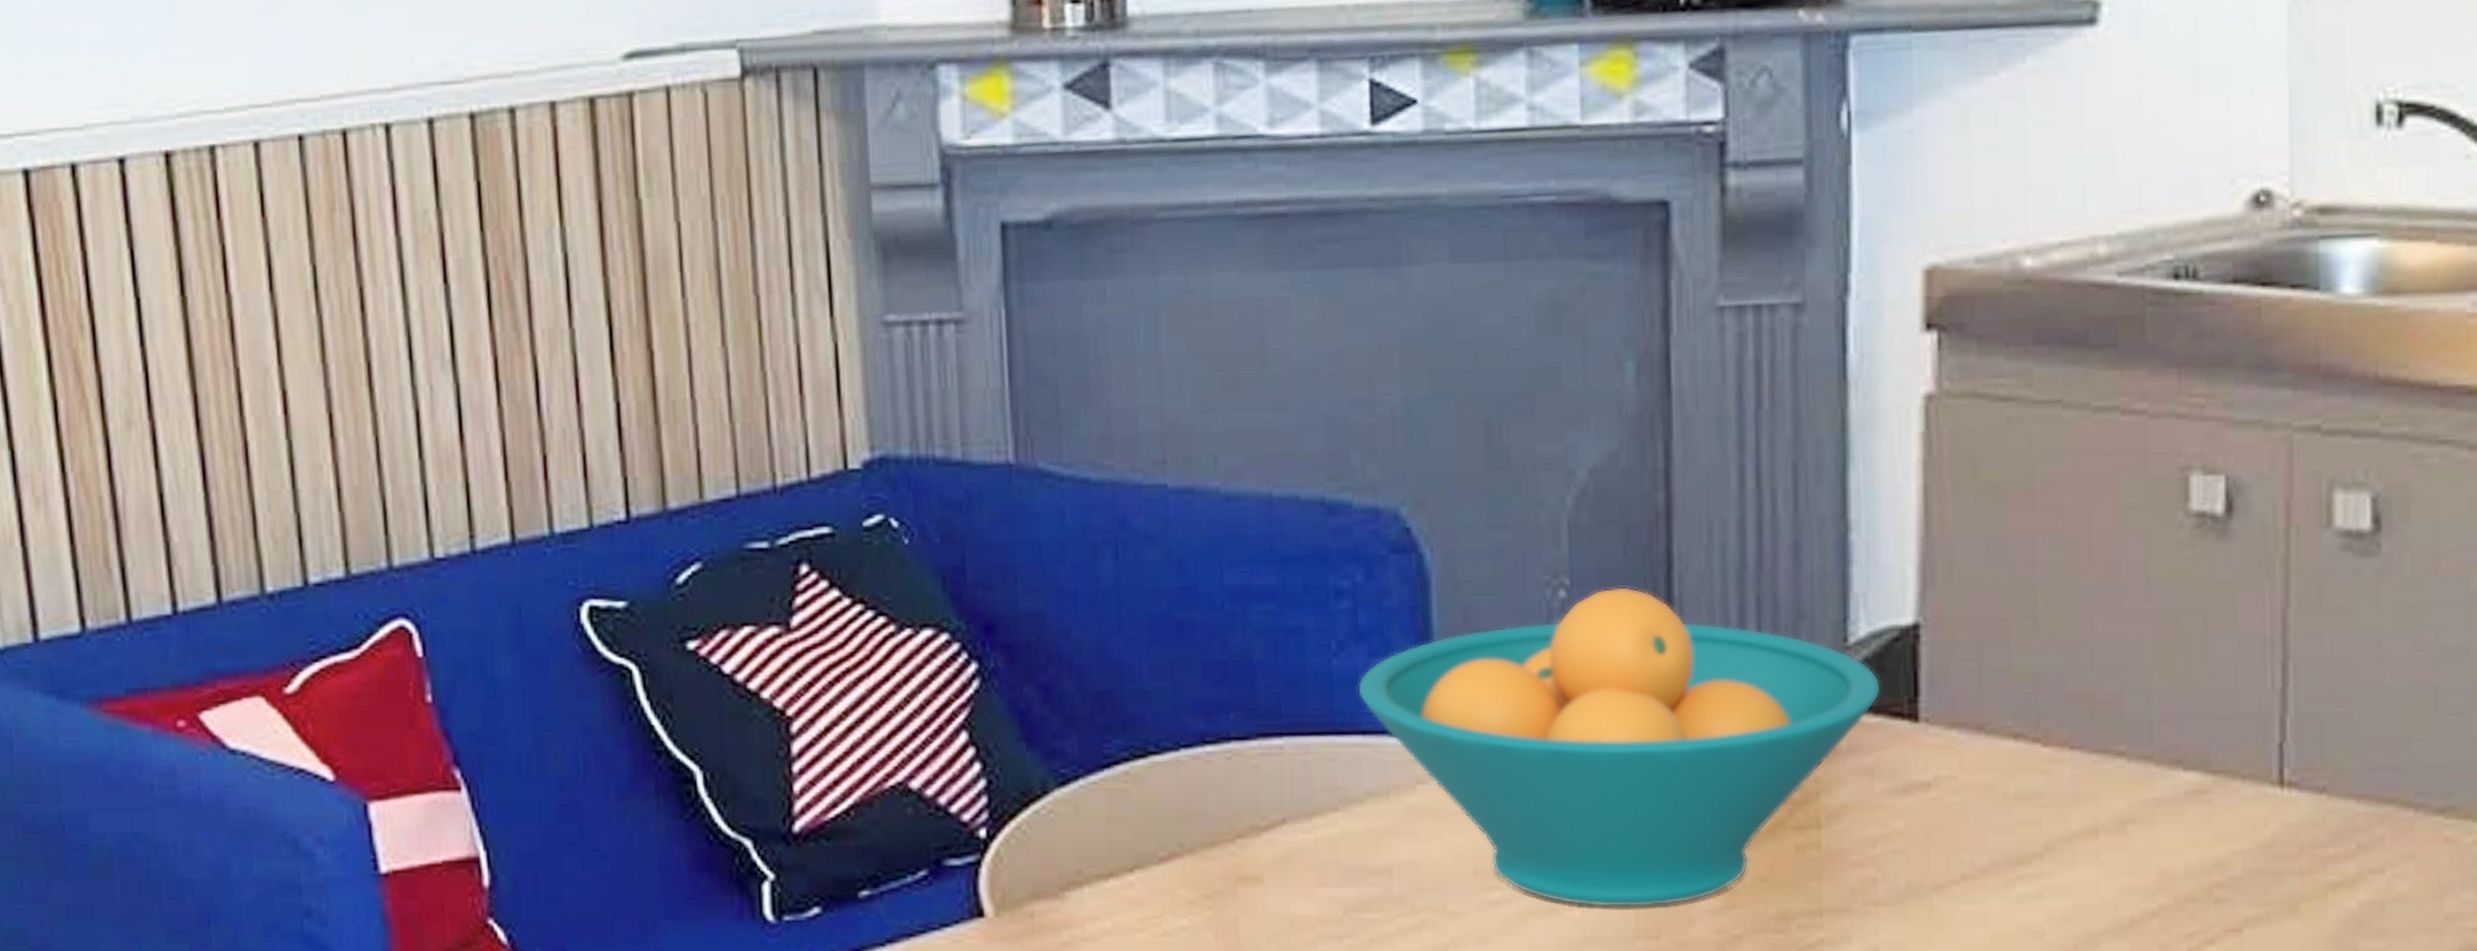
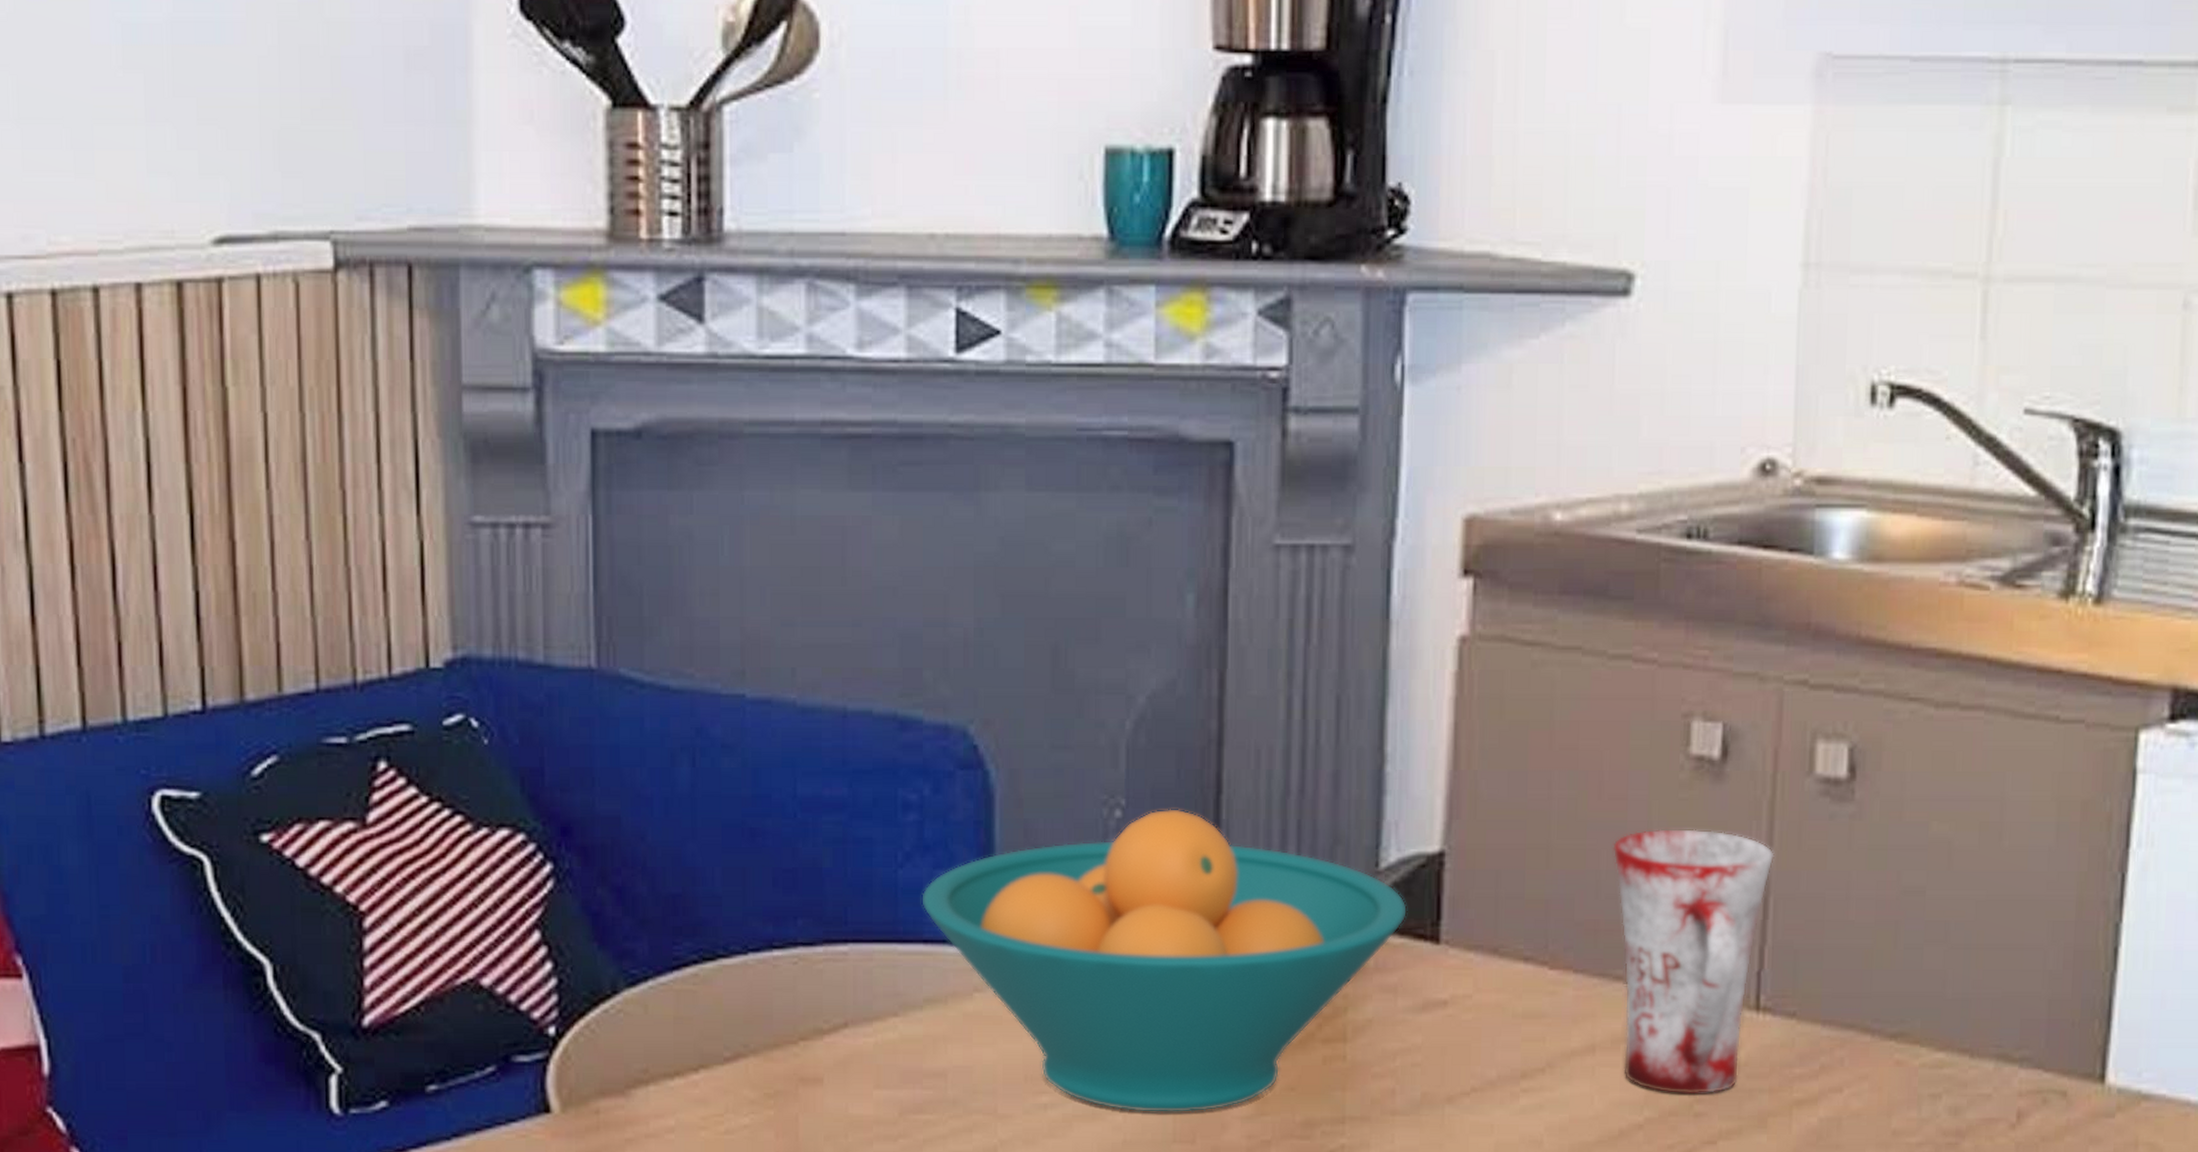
mug: none [2107,590,2292,879] -> present [1612,828,1775,1094]

